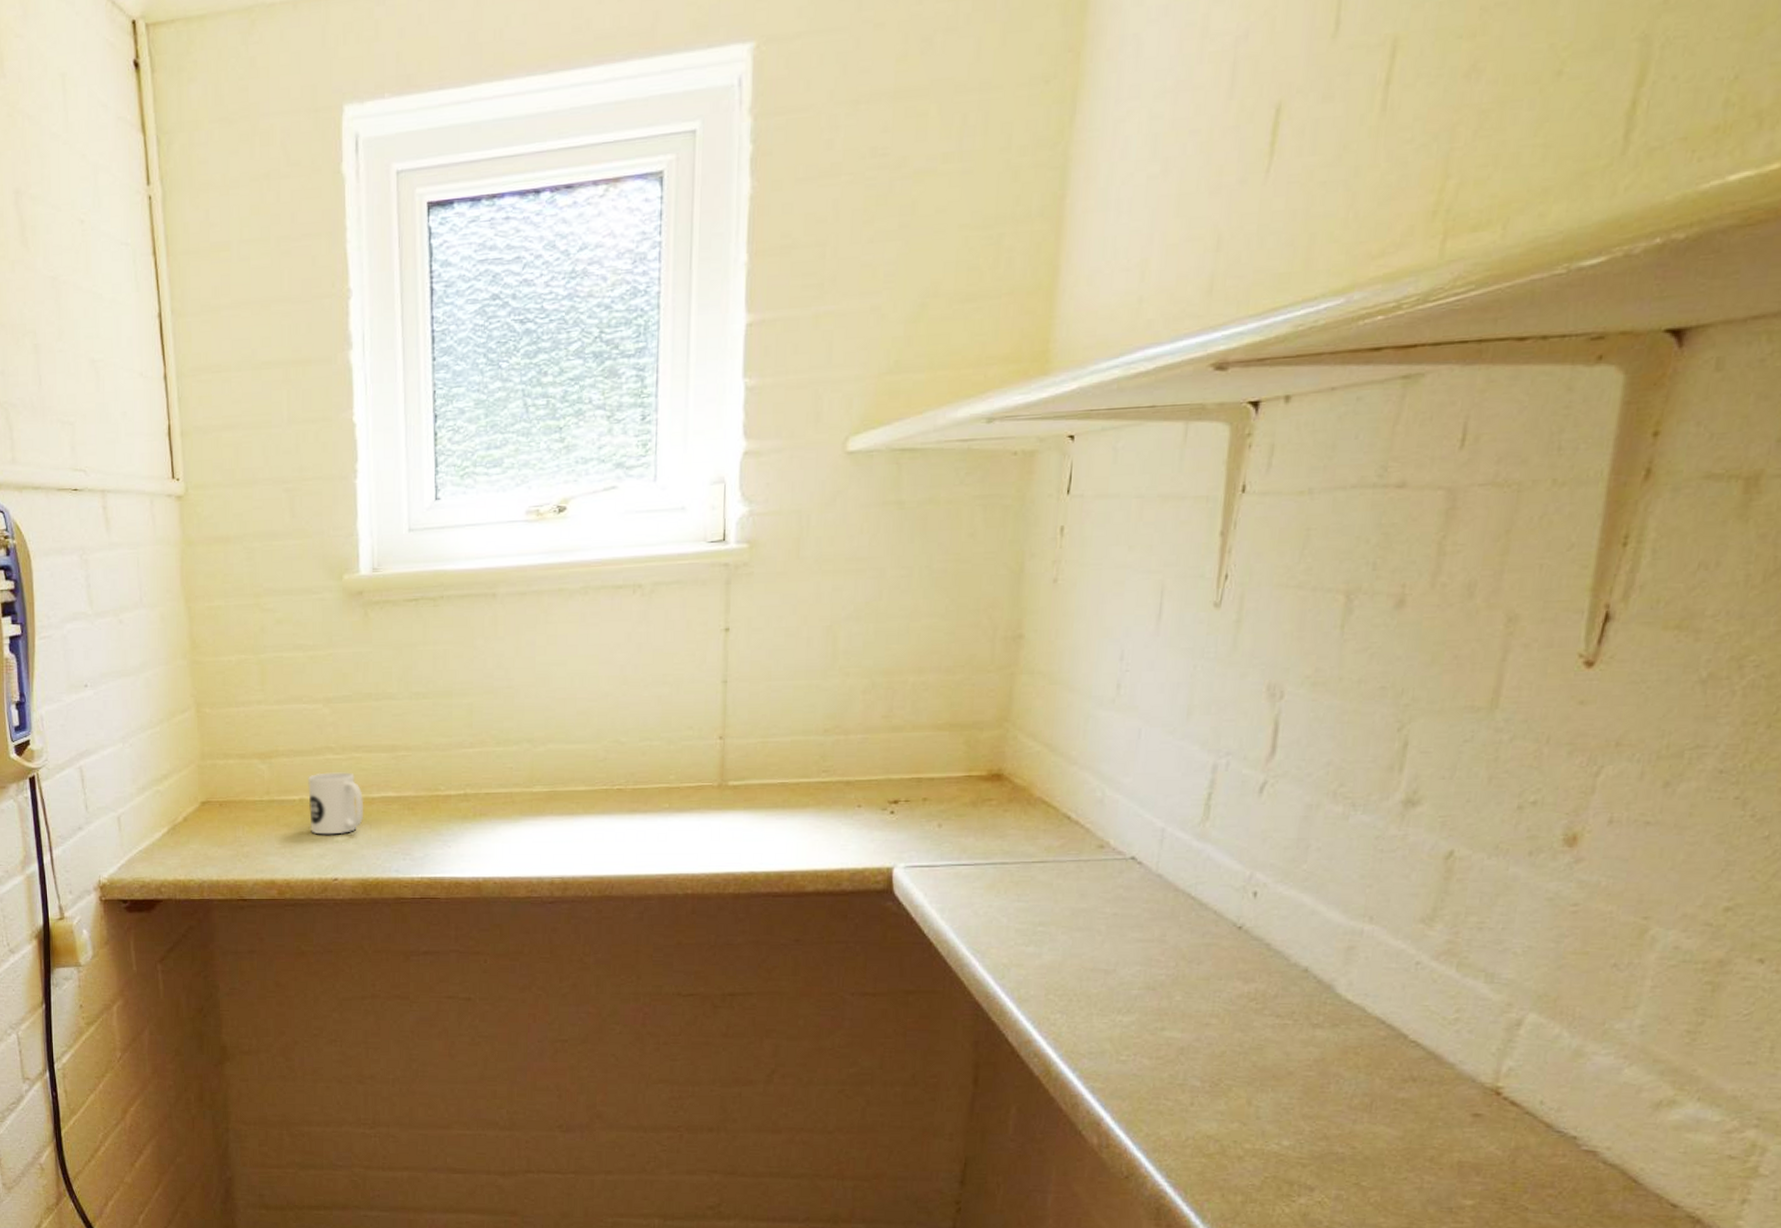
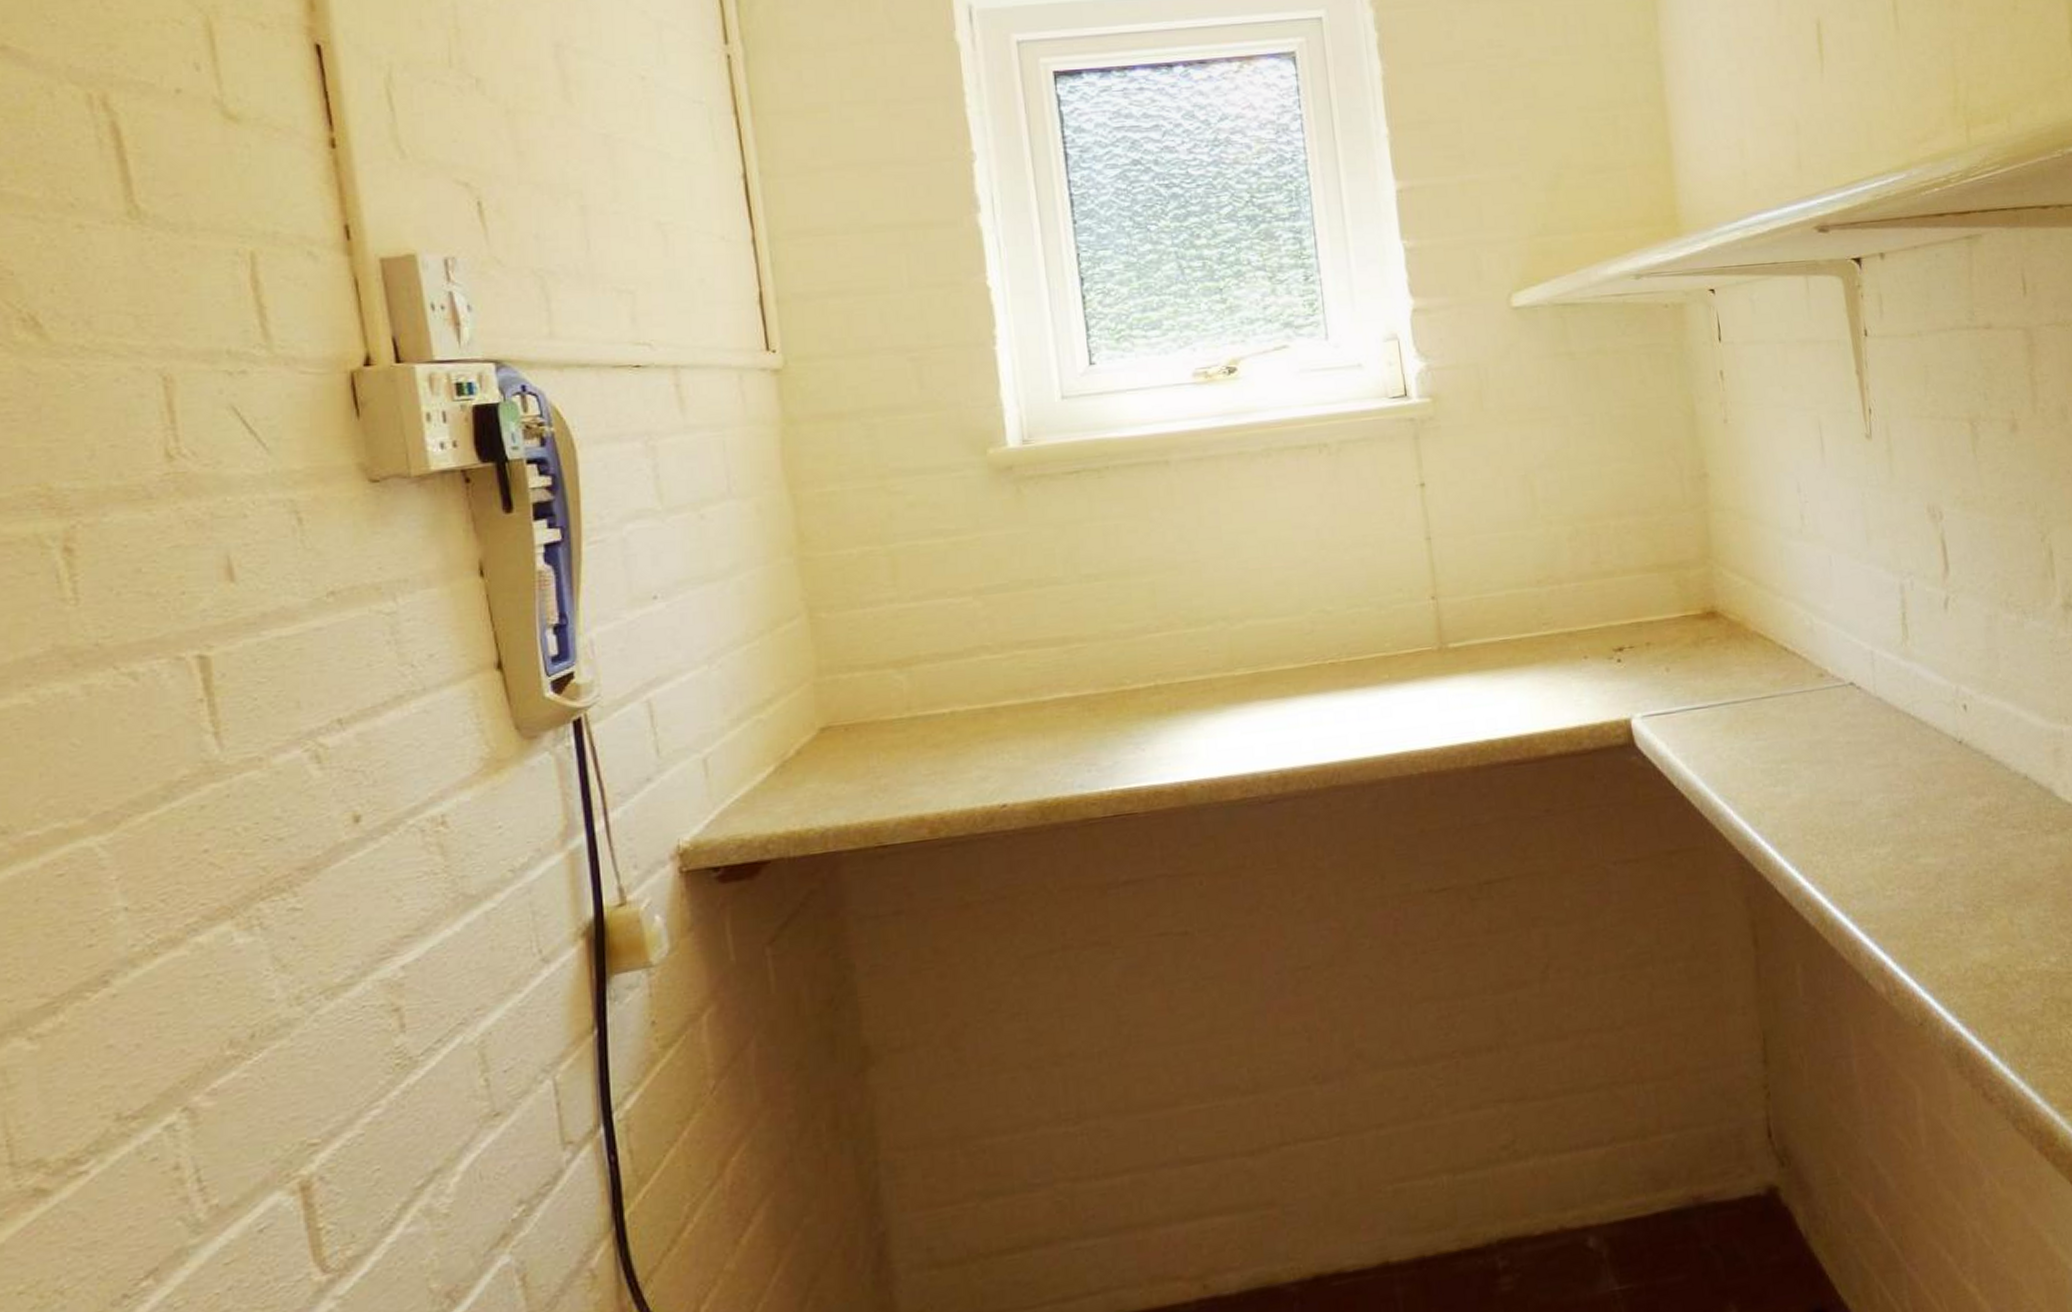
mug: present [308,772,364,835] -> none [960,673,1034,753]

